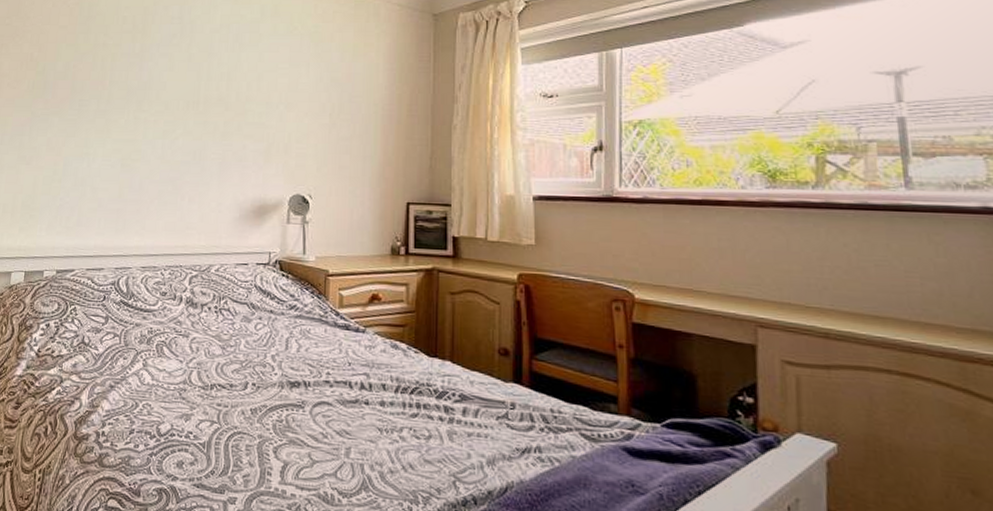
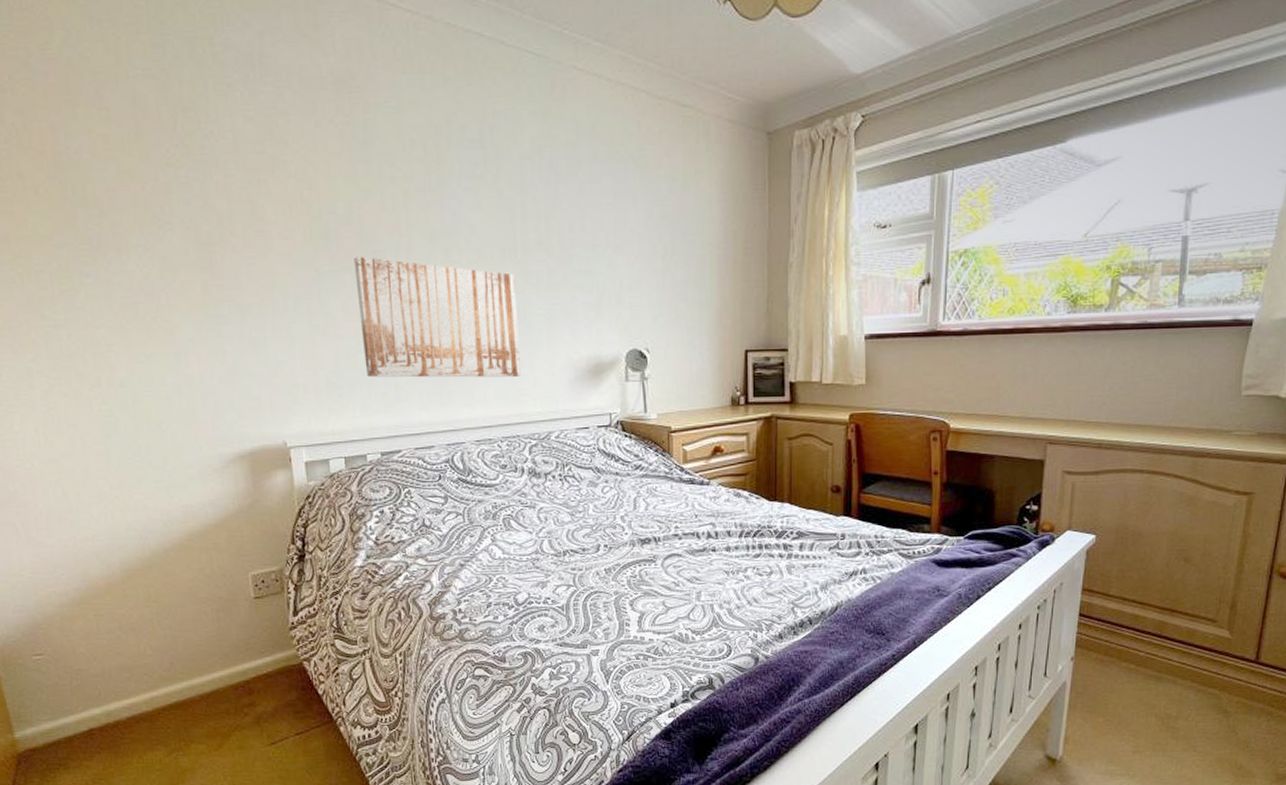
wall art: none [56,104,195,212] -> present [354,256,521,378]

